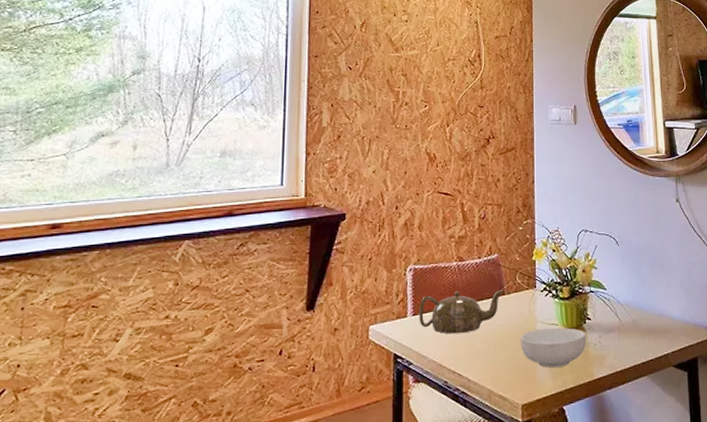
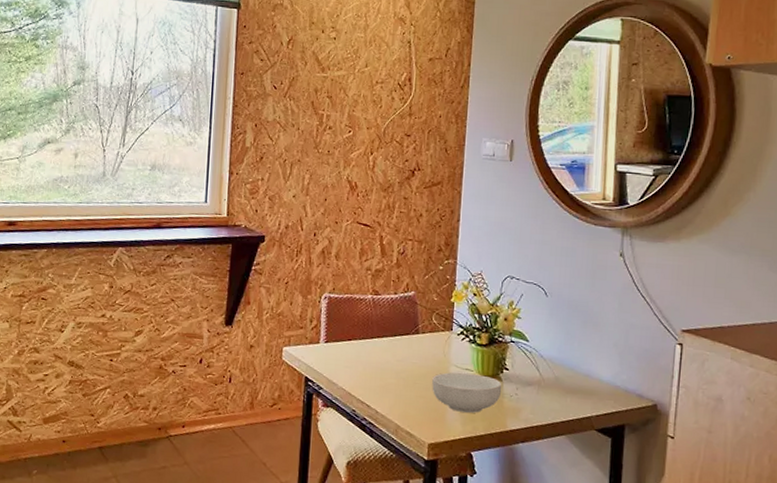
teapot: present [419,289,504,334] -> none [331,324,419,367]

